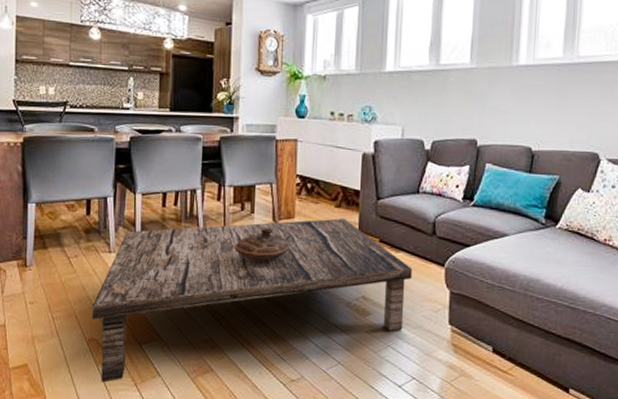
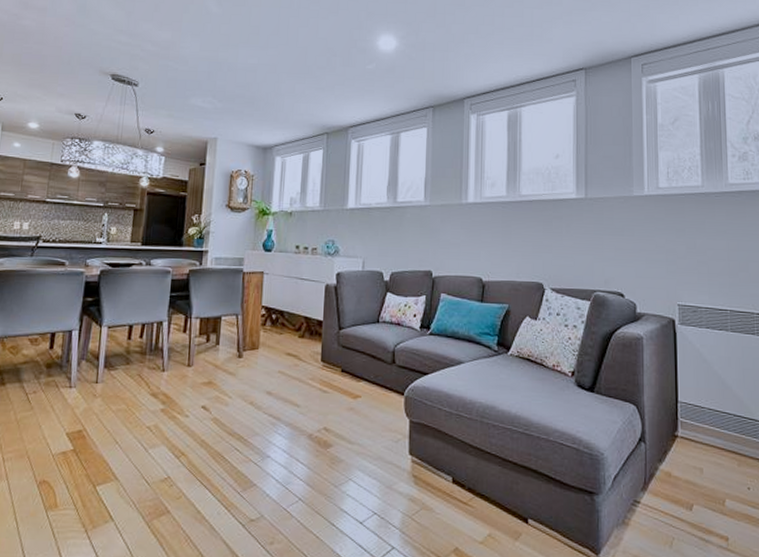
coffee table: present [92,218,413,383] -> none [45,349,373,530]
decorative bowl: present [235,226,291,262] -> none [198,358,254,395]

